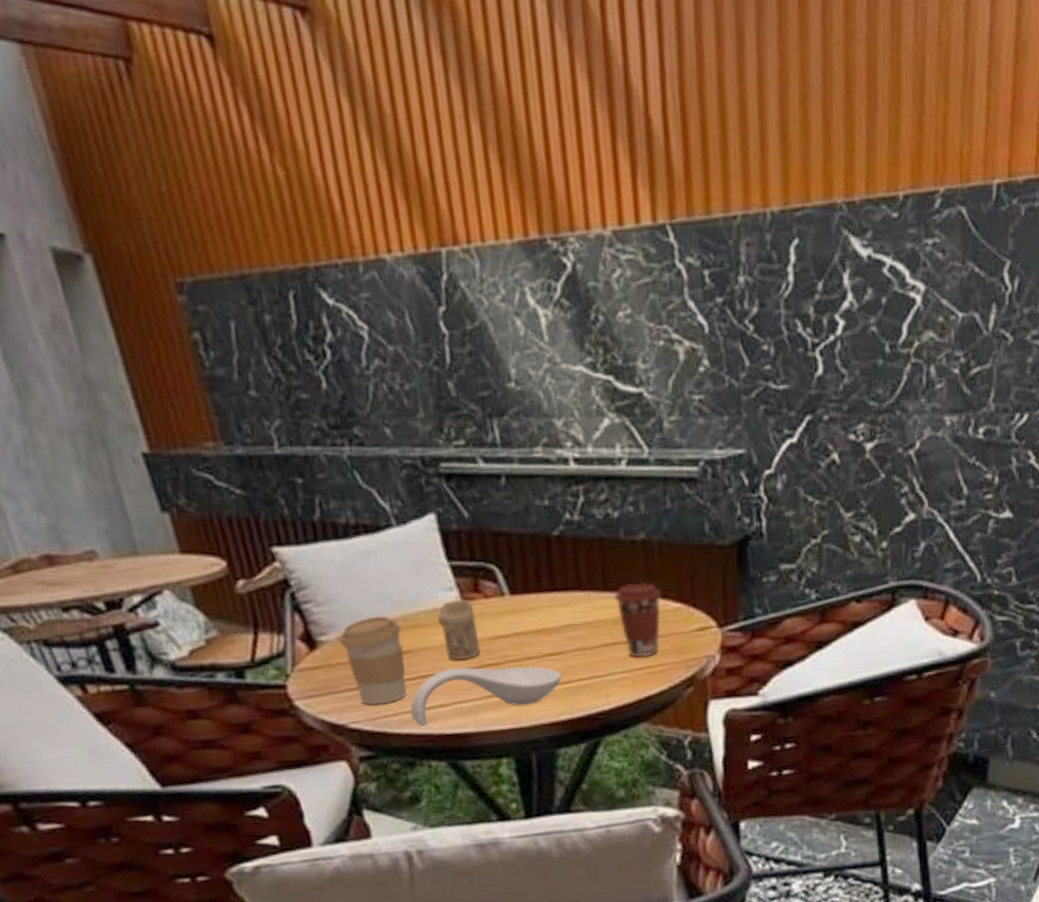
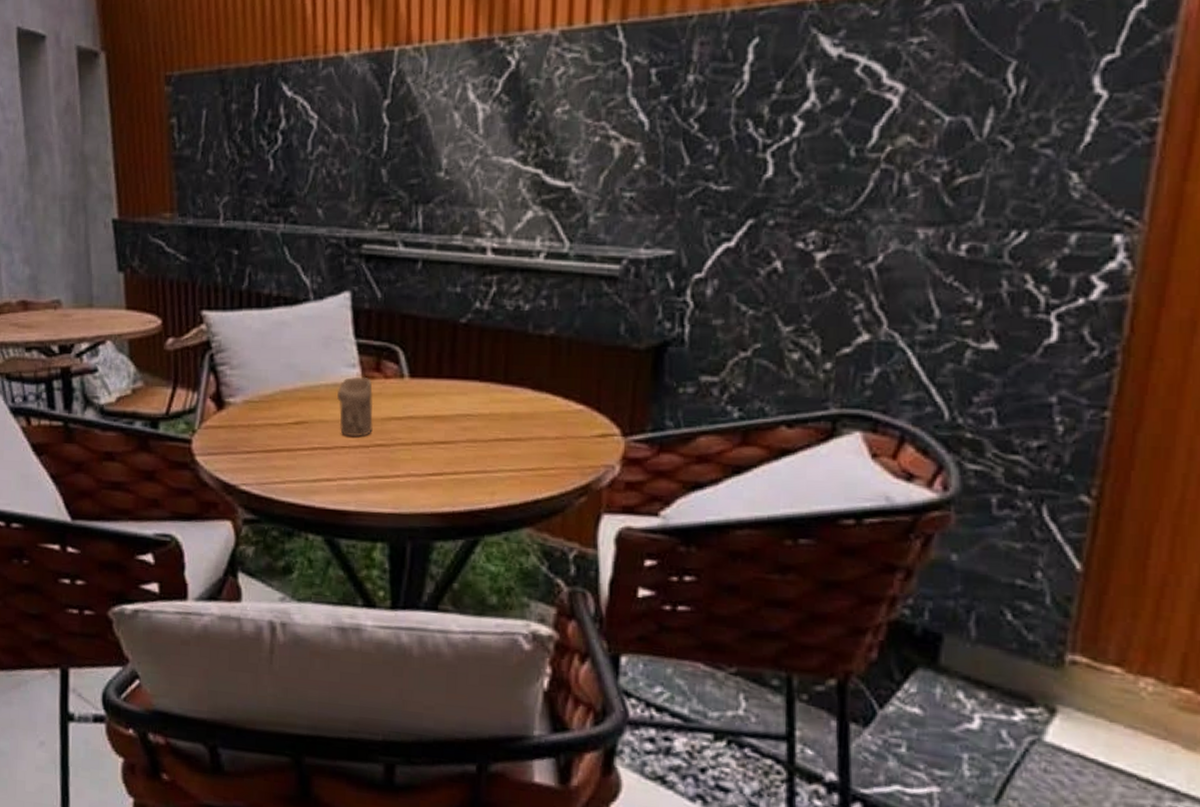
coffee cup: present [339,615,407,705] -> none [245,384,302,471]
spoon rest: present [410,666,562,728] -> none [297,443,449,499]
coffee cup: present [614,582,662,658] -> none [513,379,566,458]

